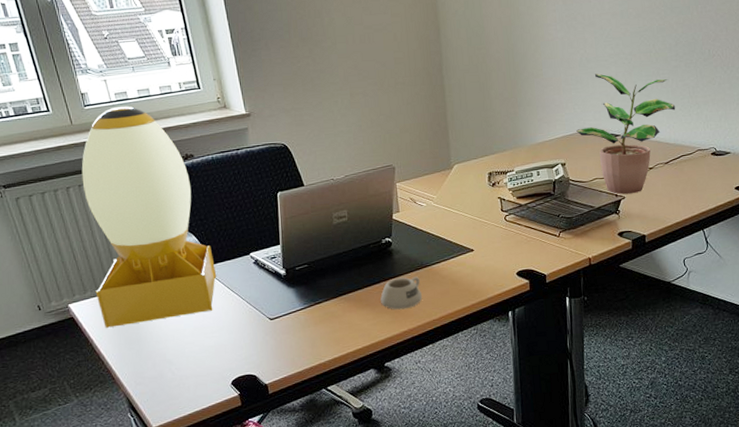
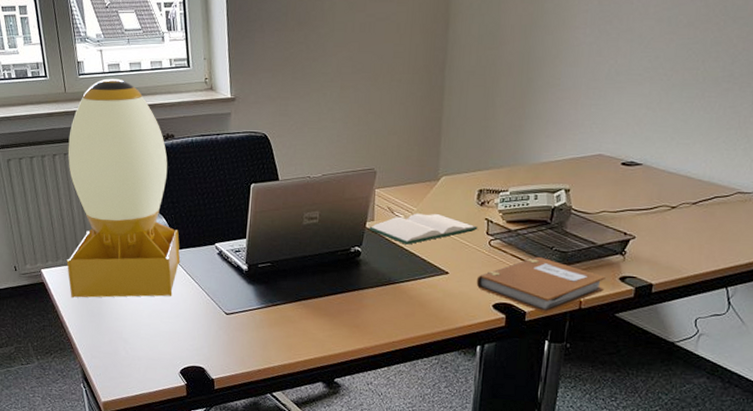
mug: present [380,276,422,310] -> none [340,291,385,326]
hardback book: none [396,198,493,230] -> present [369,213,478,245]
notebook: none [499,224,607,274] -> present [476,256,606,314]
potted plant: present [576,73,676,195] -> none [589,89,718,235]

